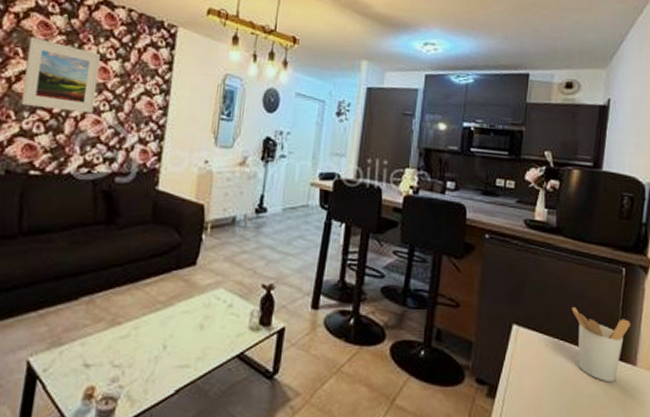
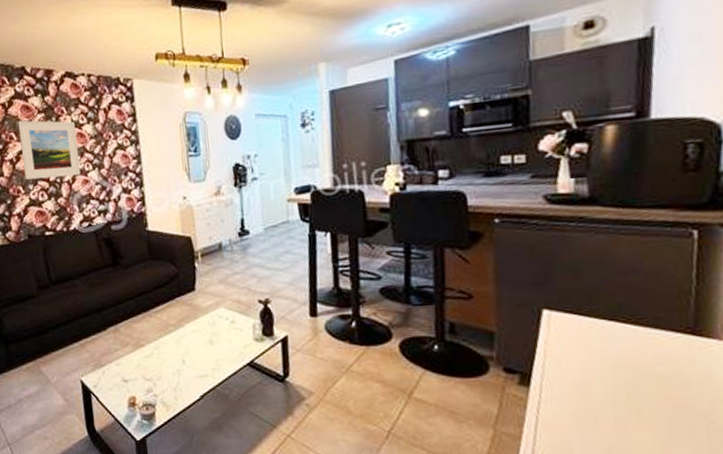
utensil holder: present [571,307,631,383] -> none [620,283,712,362]

